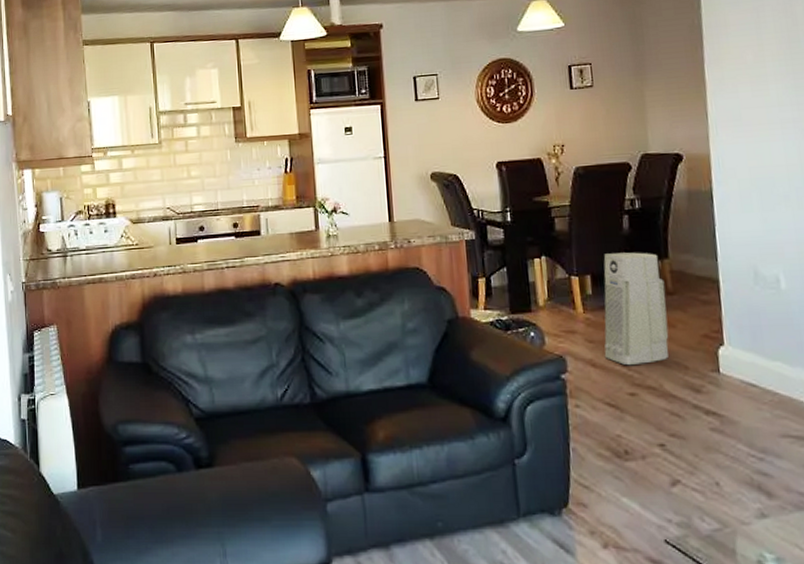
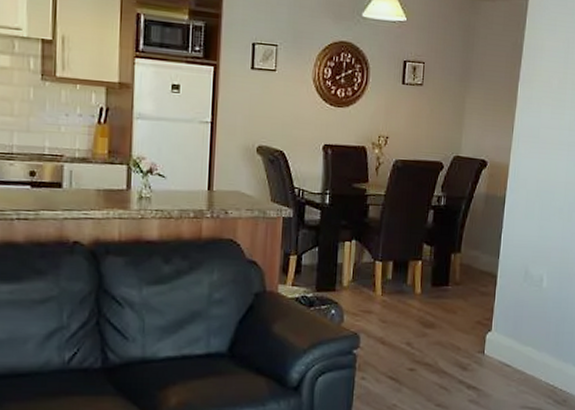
air purifier: present [603,252,669,366] -> none [393,243,454,345]

